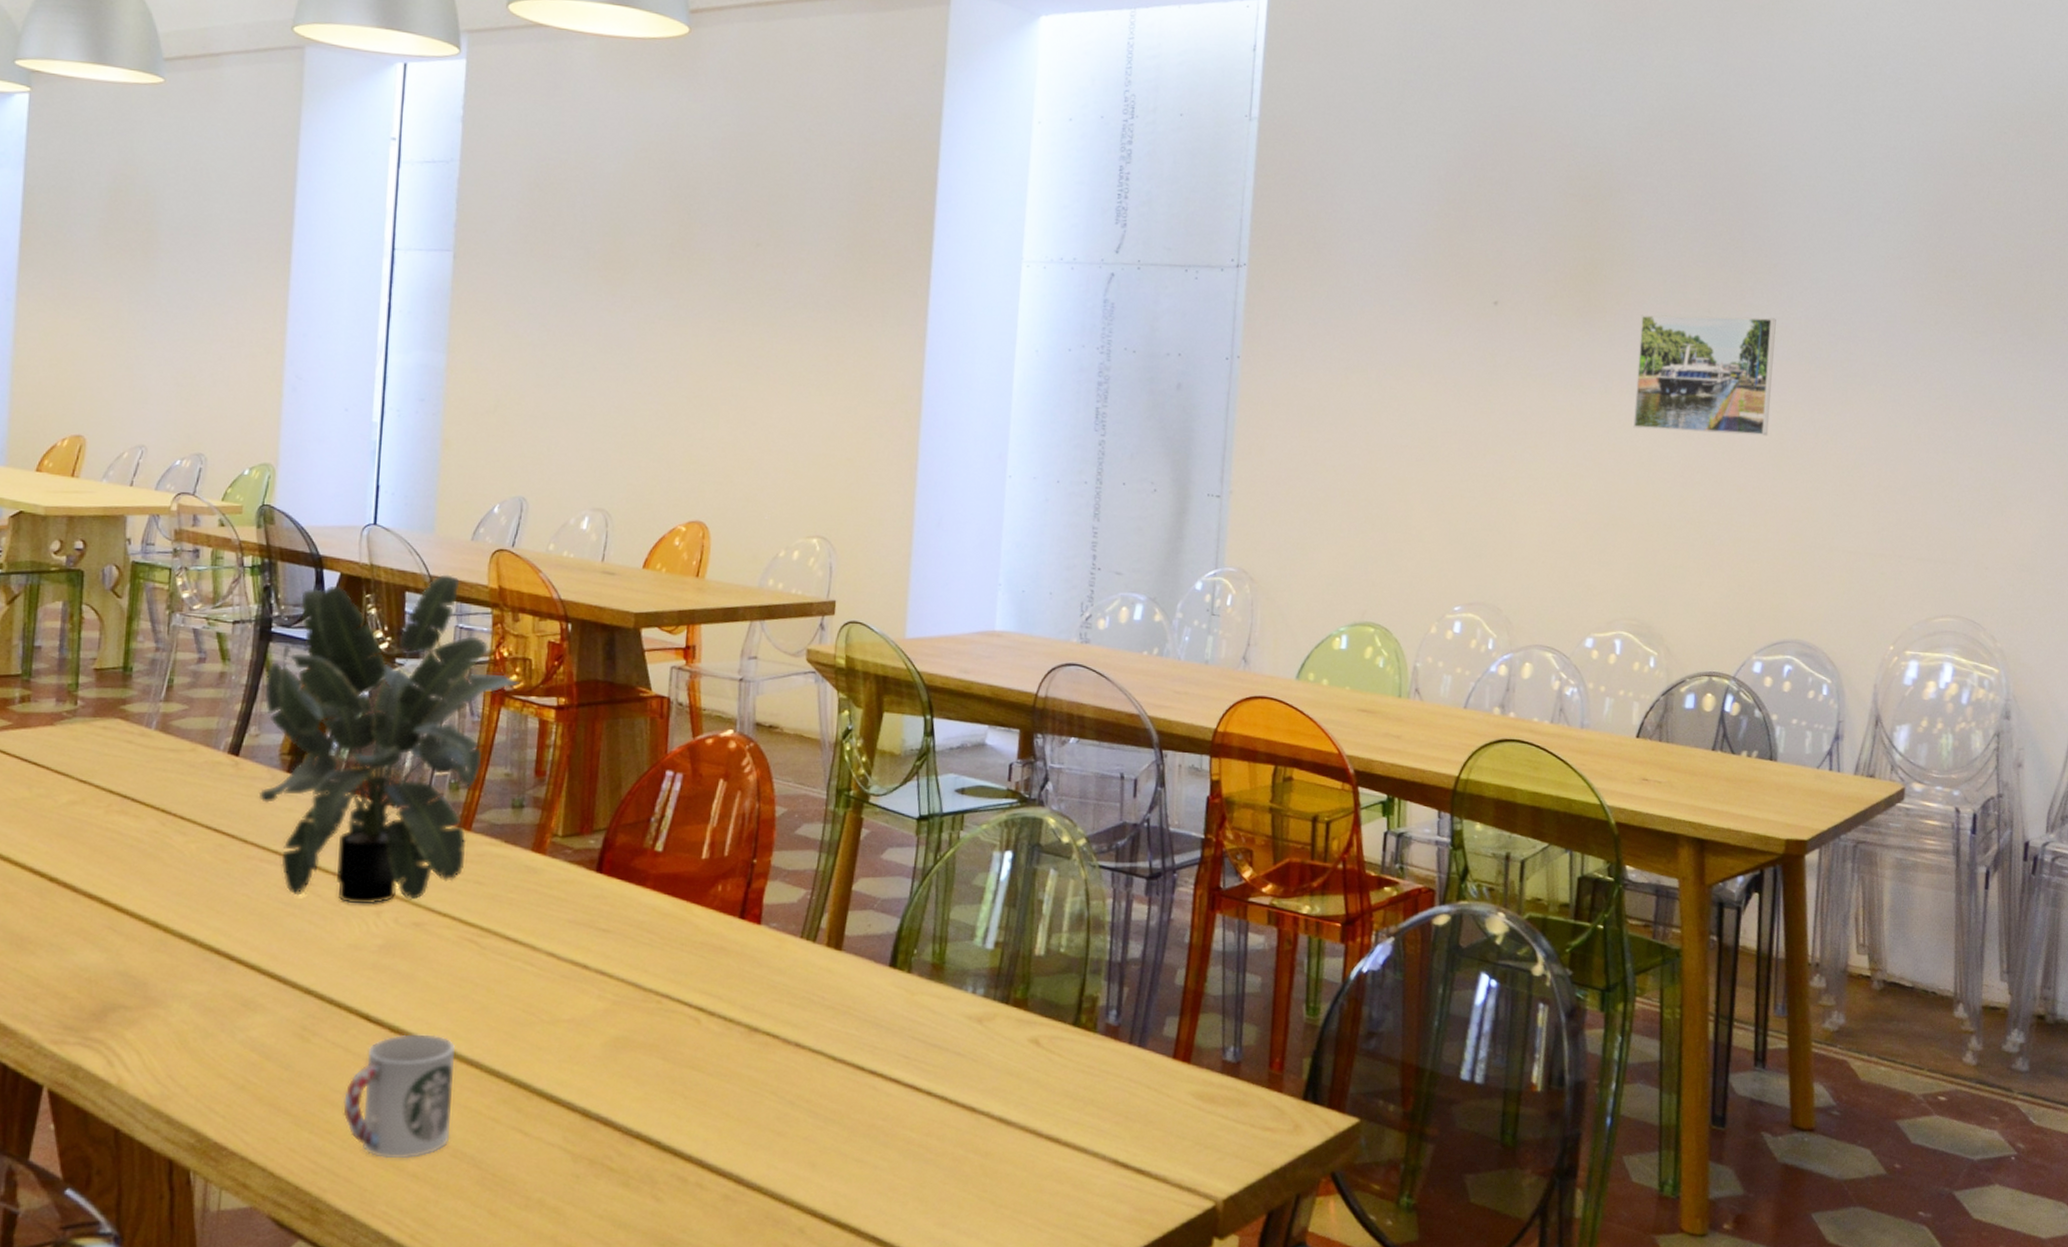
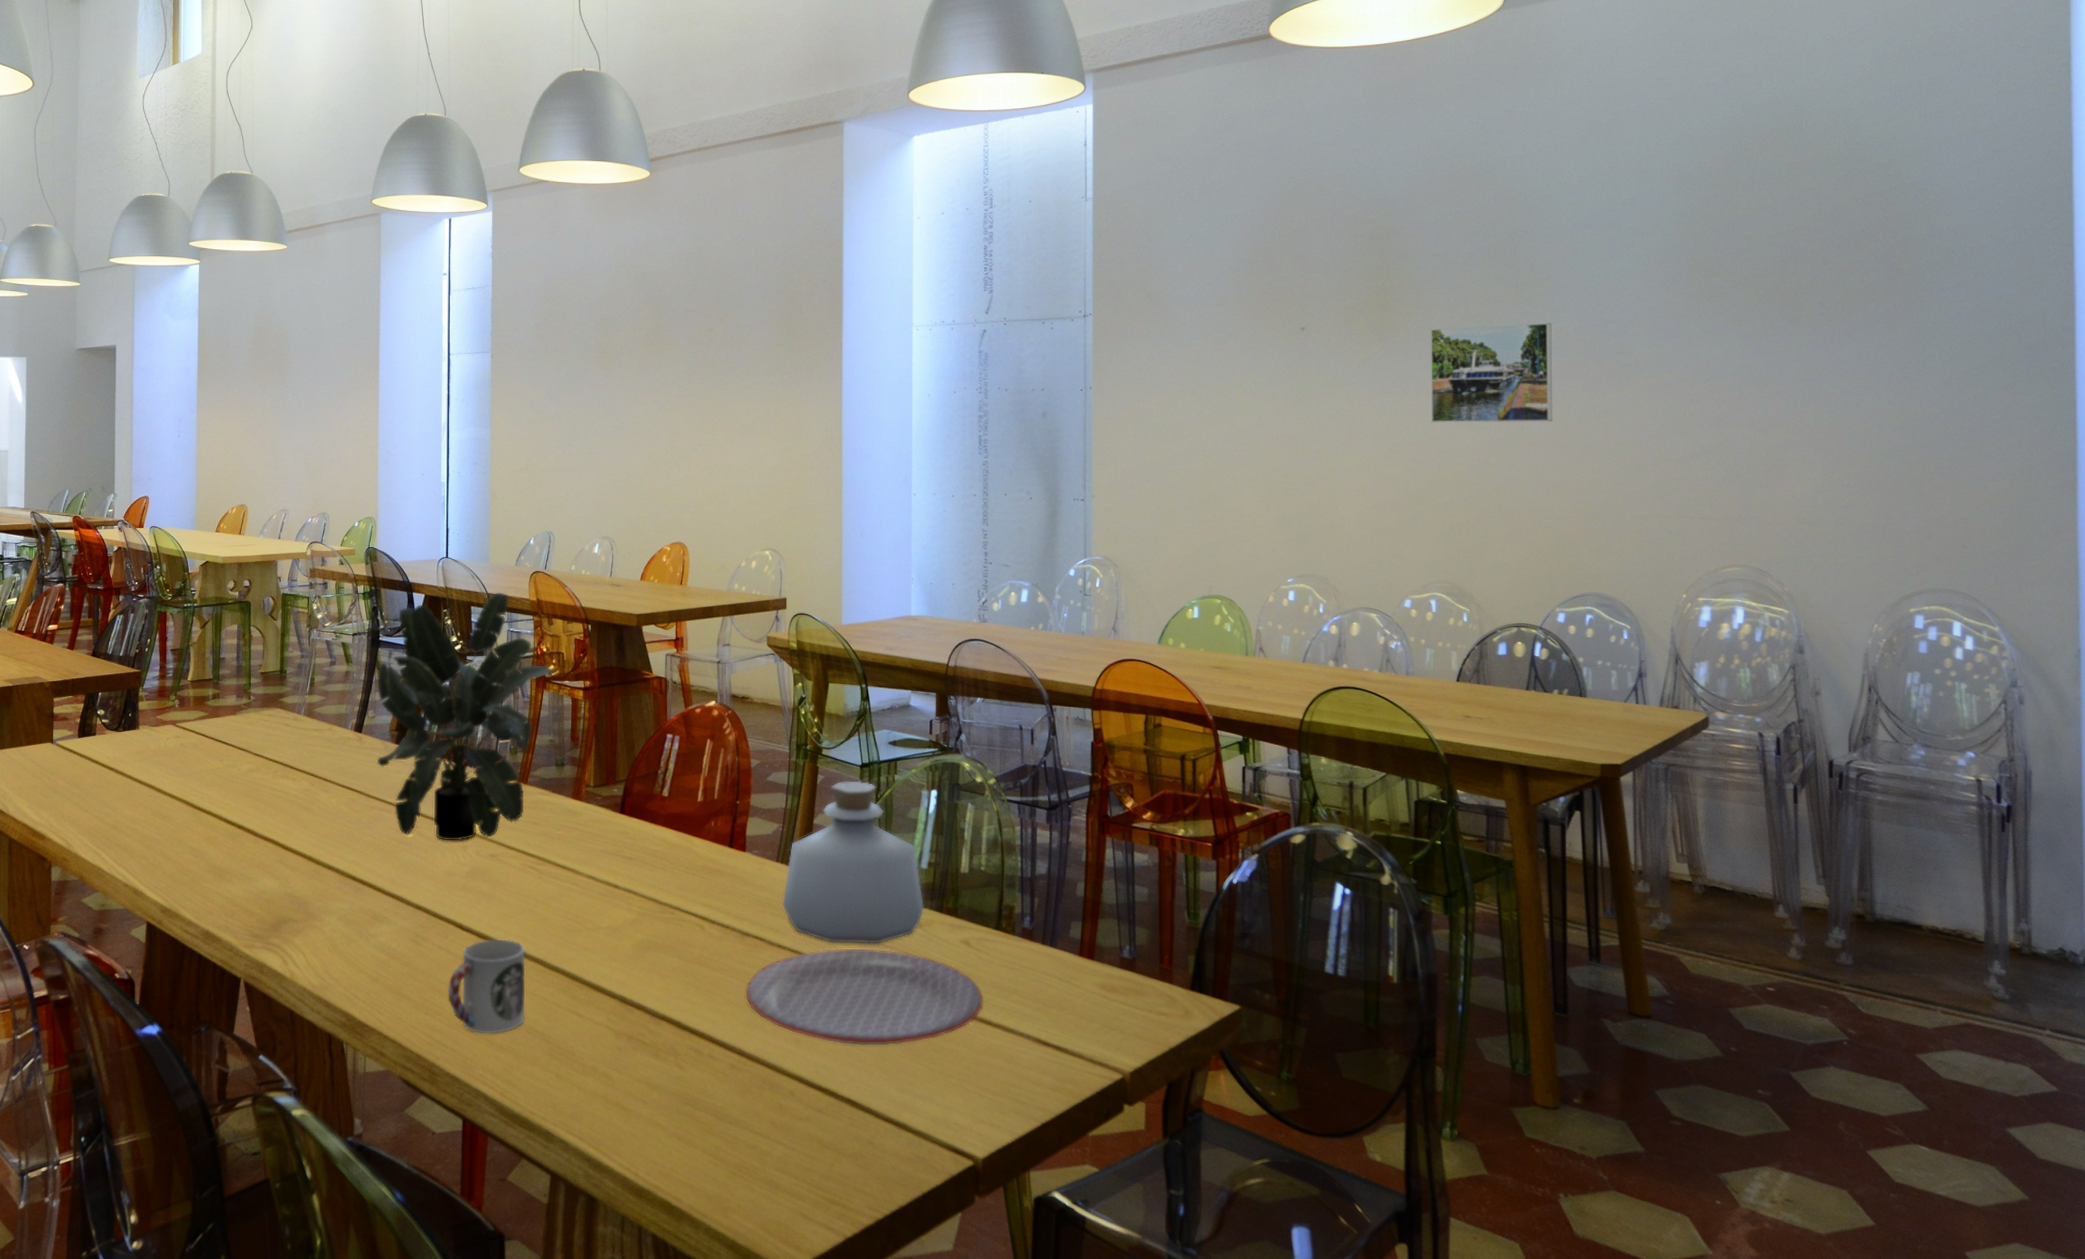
plate: none [749,1048,1052,1170] -> present [746,948,983,1046]
bottle: none [804,836,987,1043] -> present [782,780,925,944]

